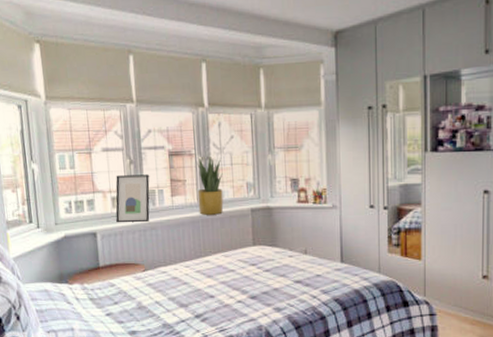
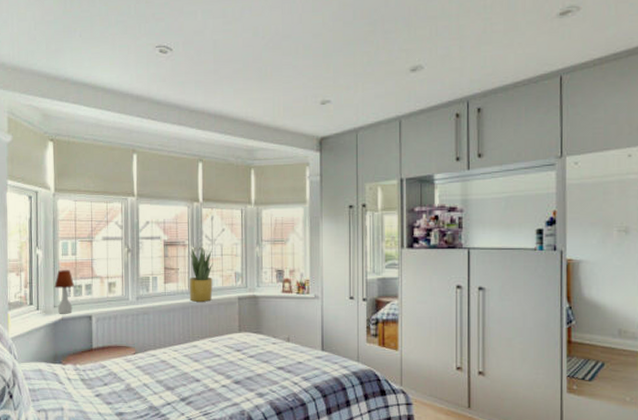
table lamp: none [54,185,76,232] -> present [54,270,75,314]
picture frame: present [115,173,150,223] -> none [111,261,146,307]

